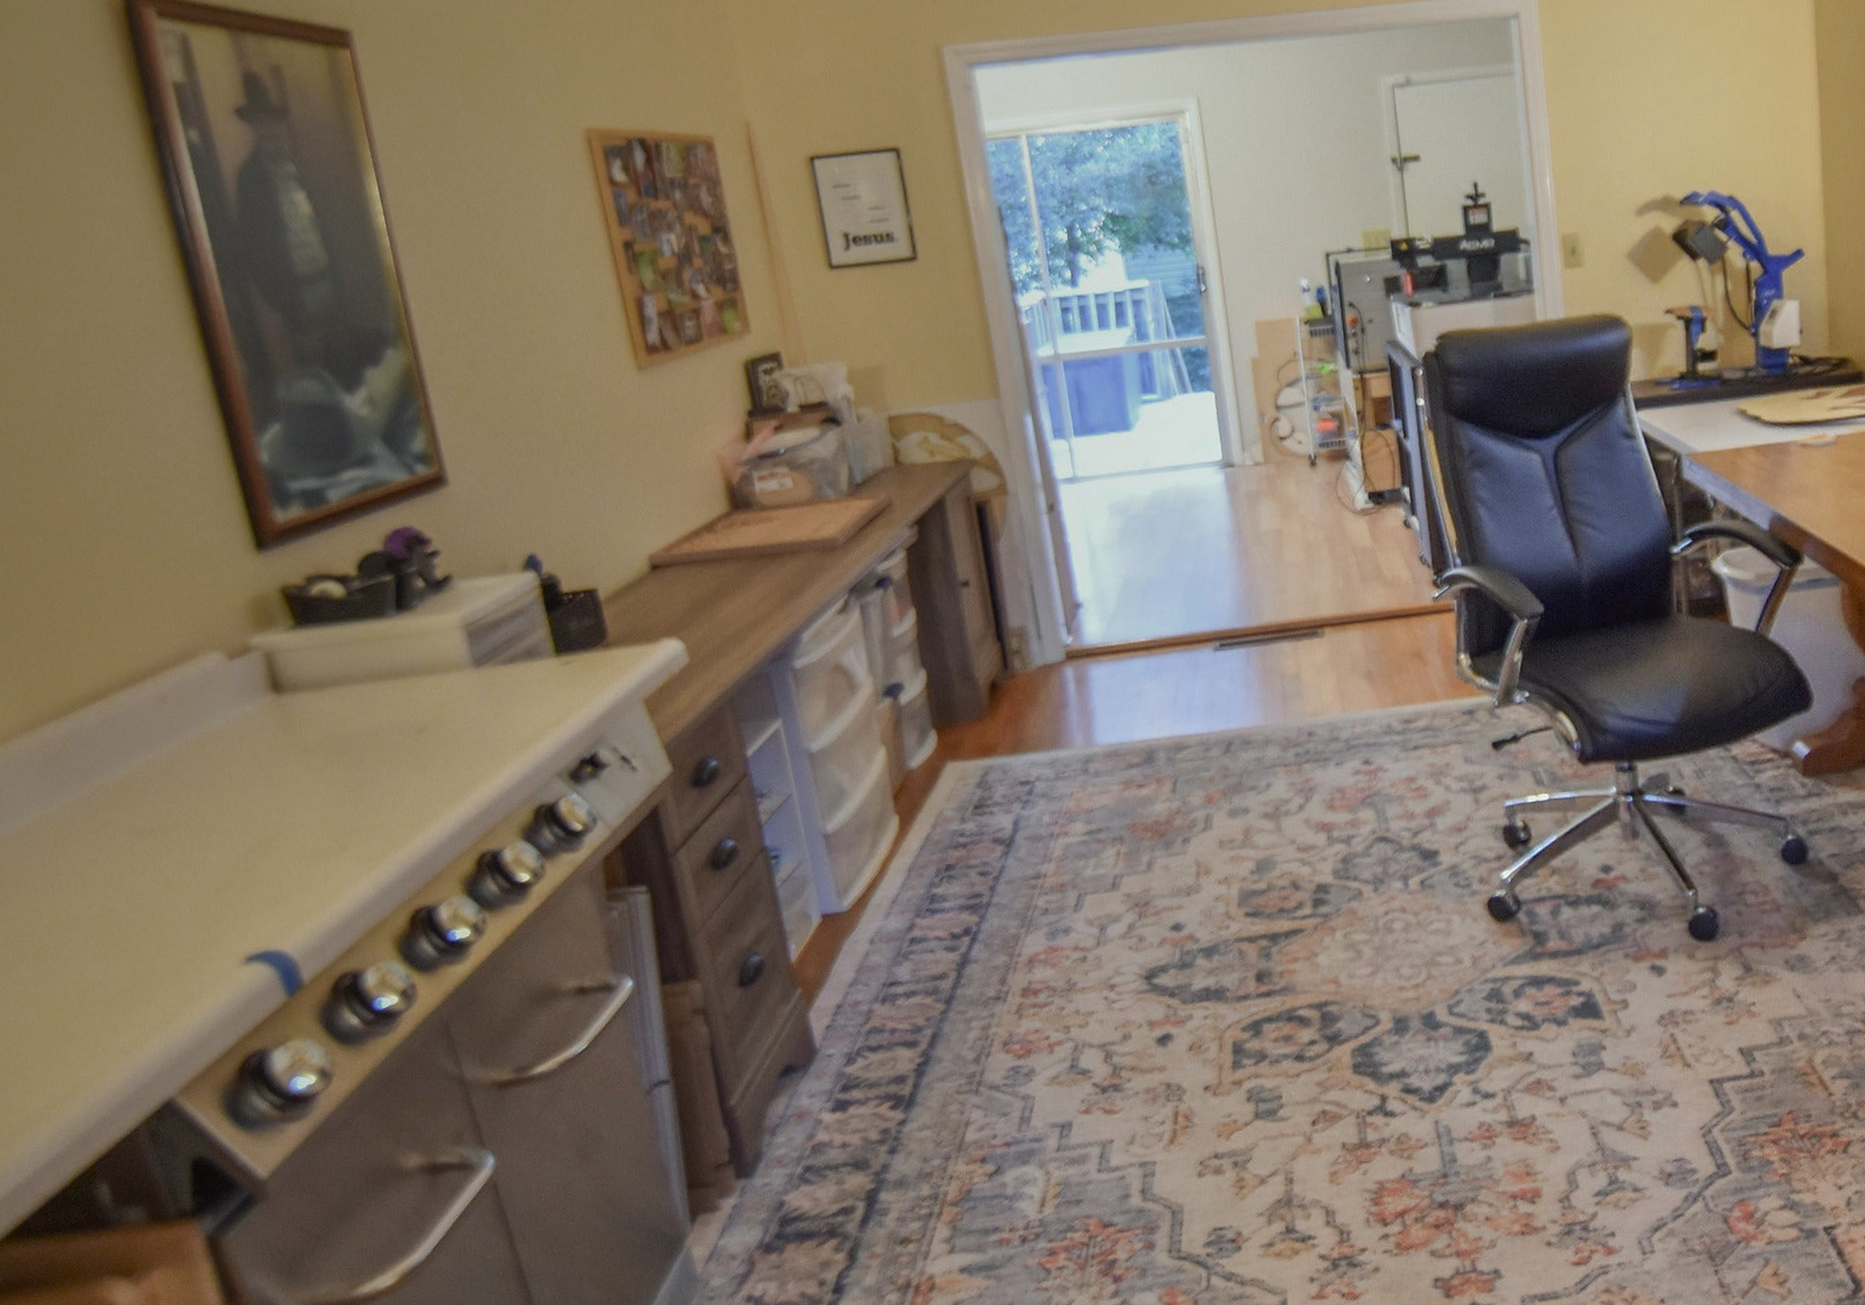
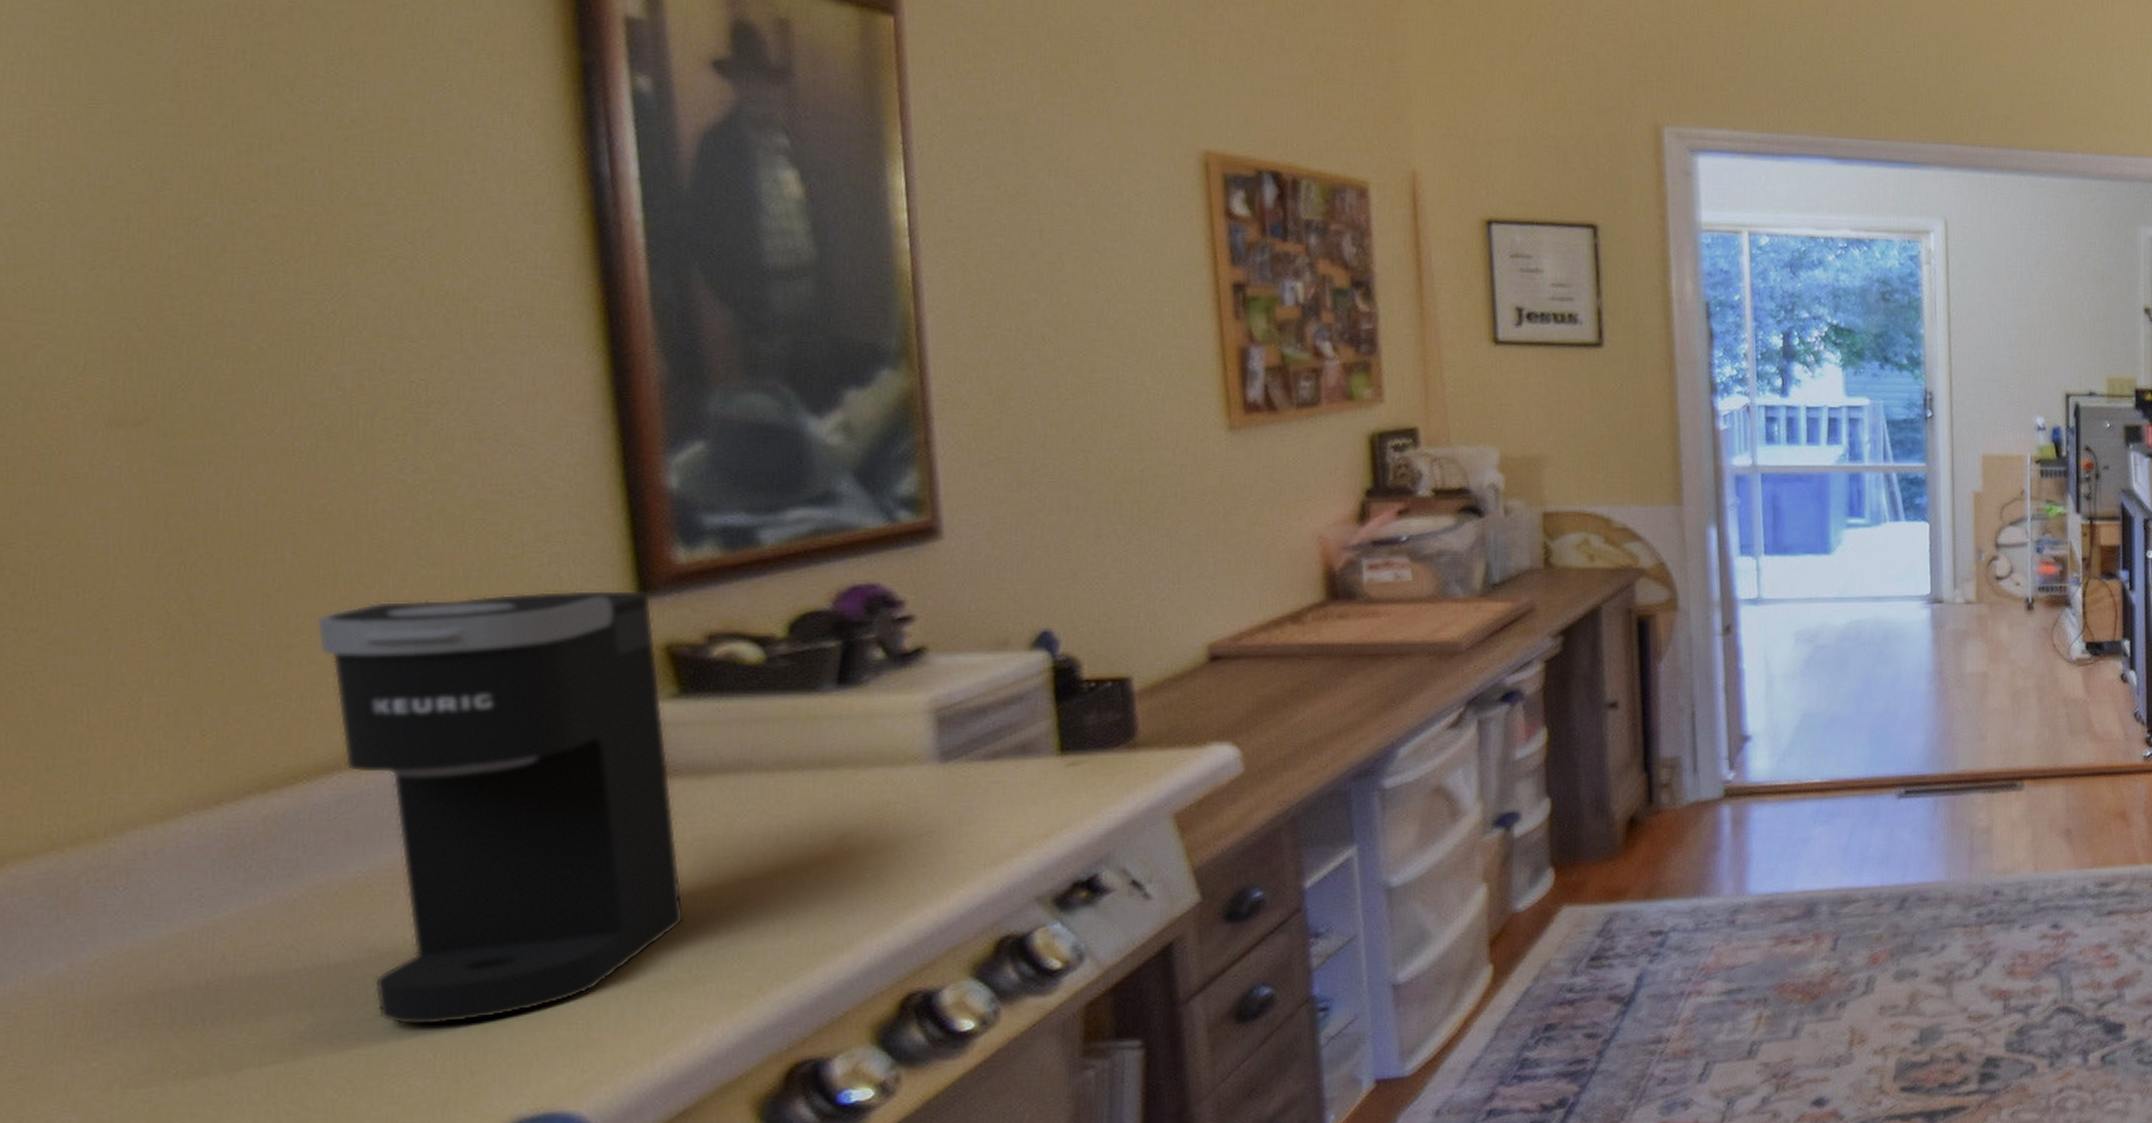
coffee maker: none [65,546,327,888] -> present [315,589,685,1026]

